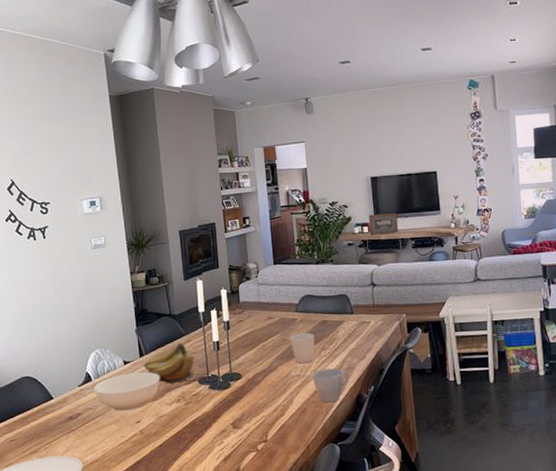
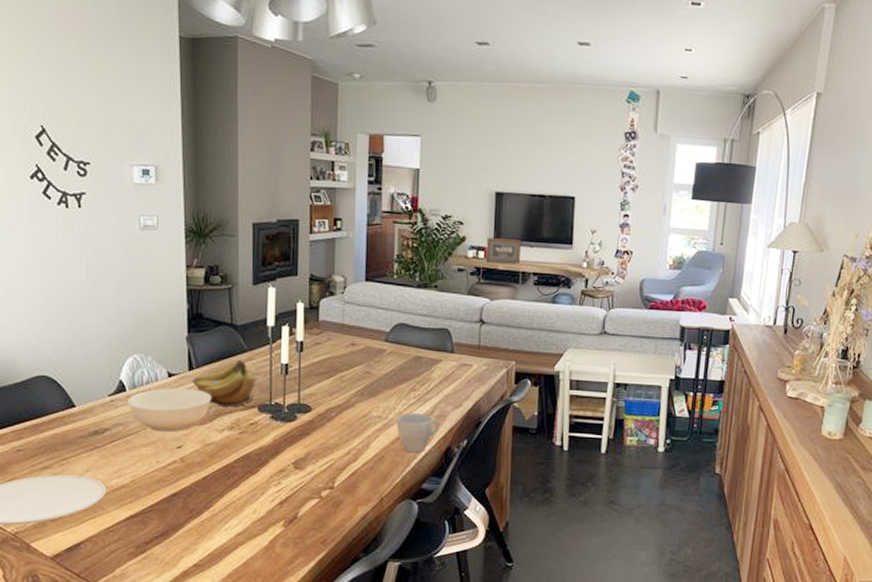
cup: present [290,332,315,364] -> none [375,367,404,404]

